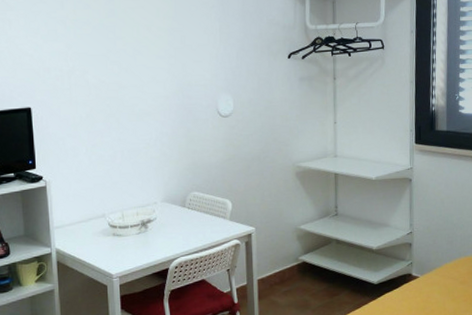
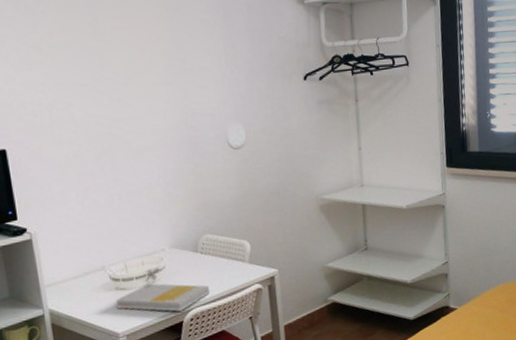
book: none [113,232,193,259] -> present [116,283,209,312]

